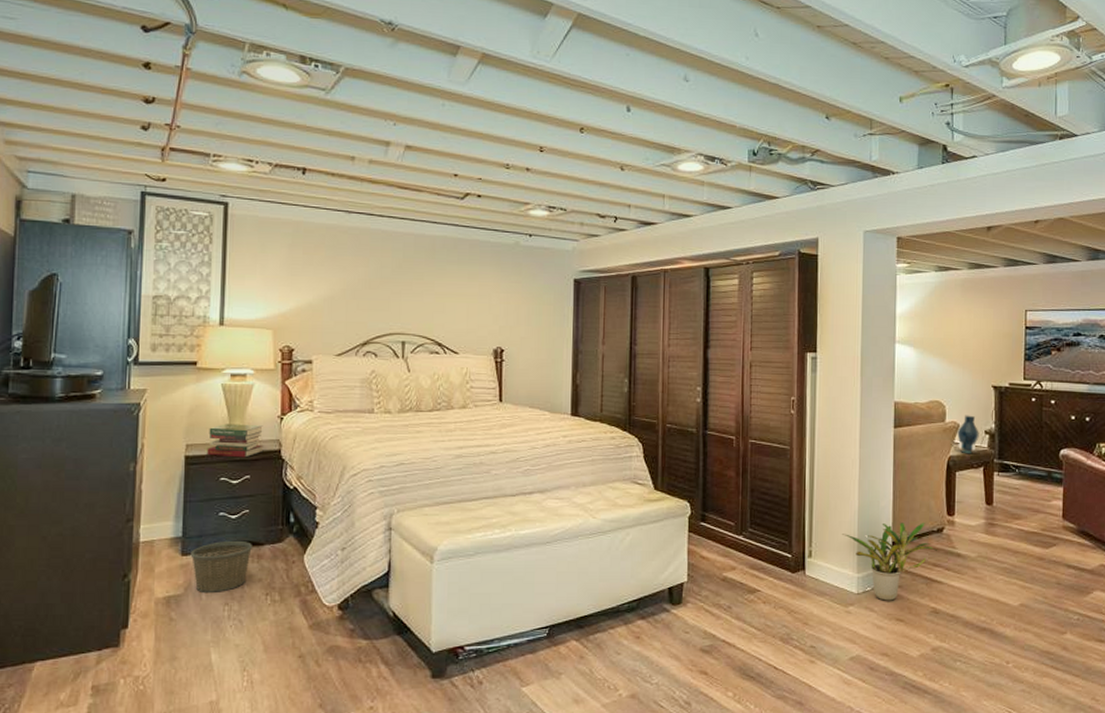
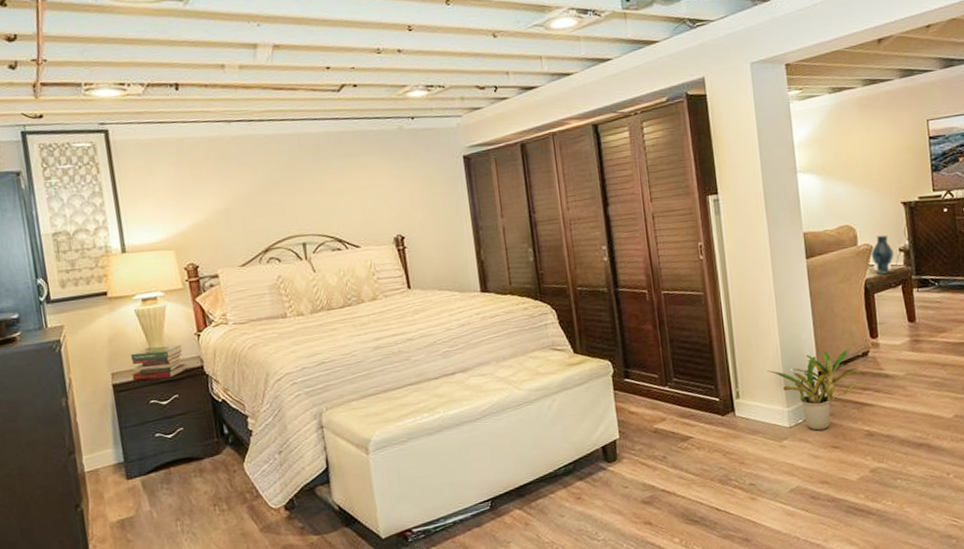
basket: present [190,540,253,592] -> none [135,458,194,512]

